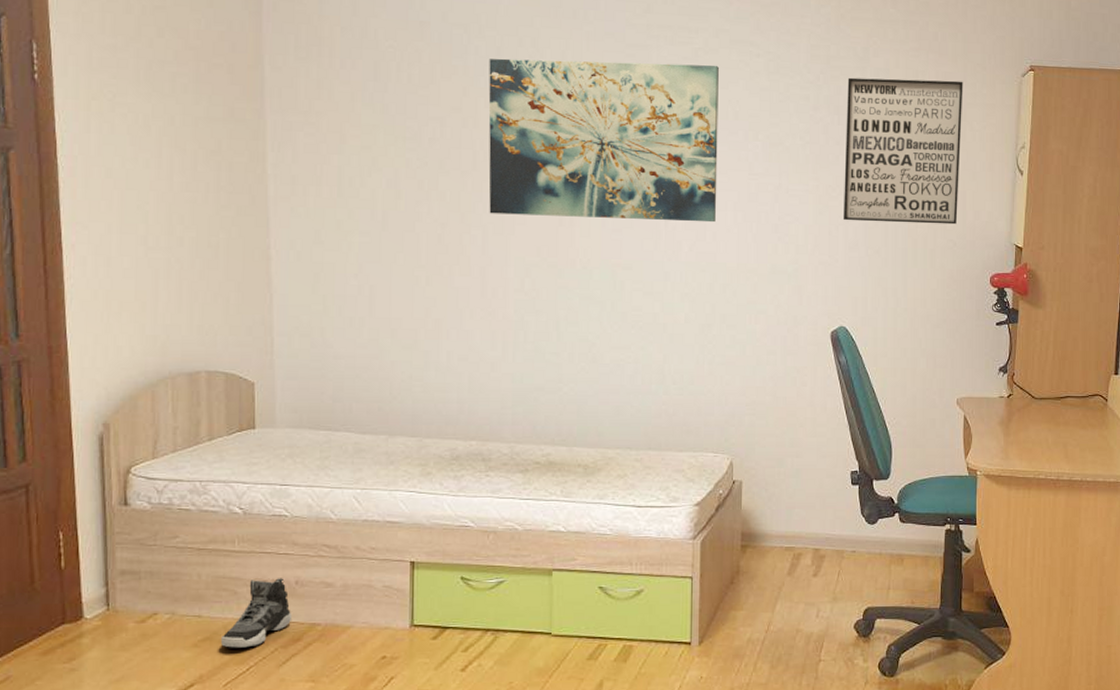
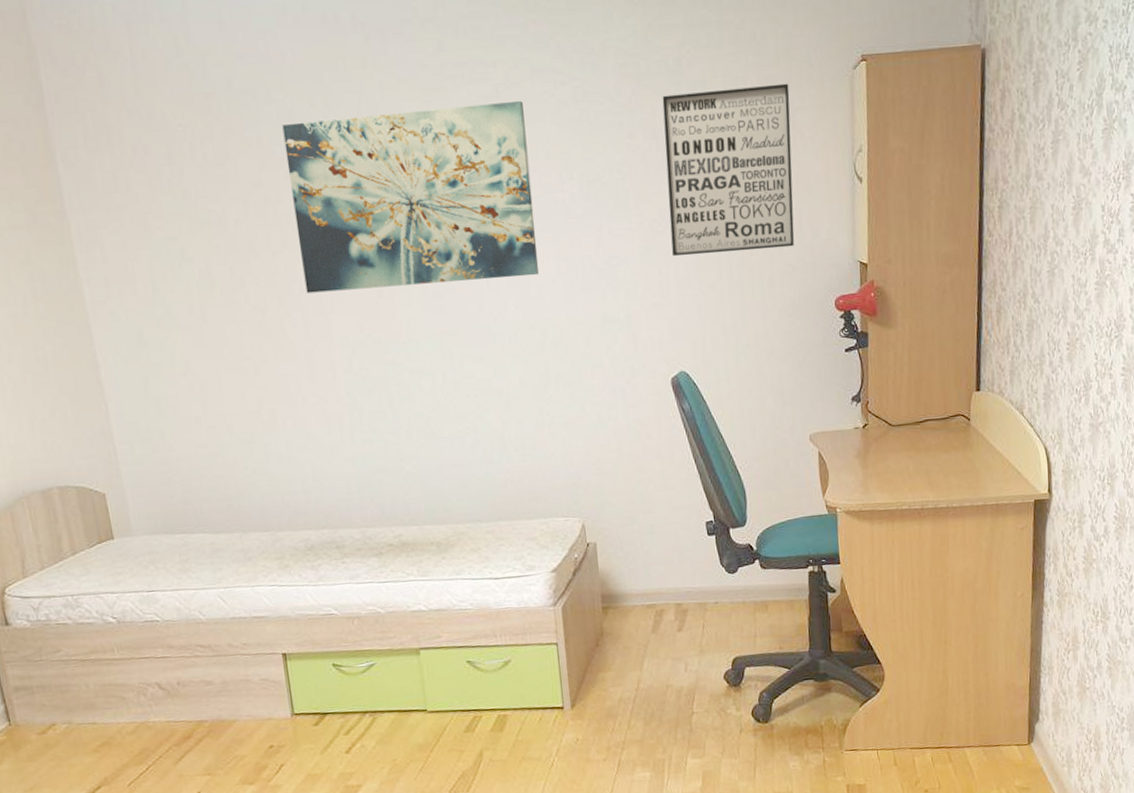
sneaker: present [221,578,291,648] -> none [118,680,179,750]

